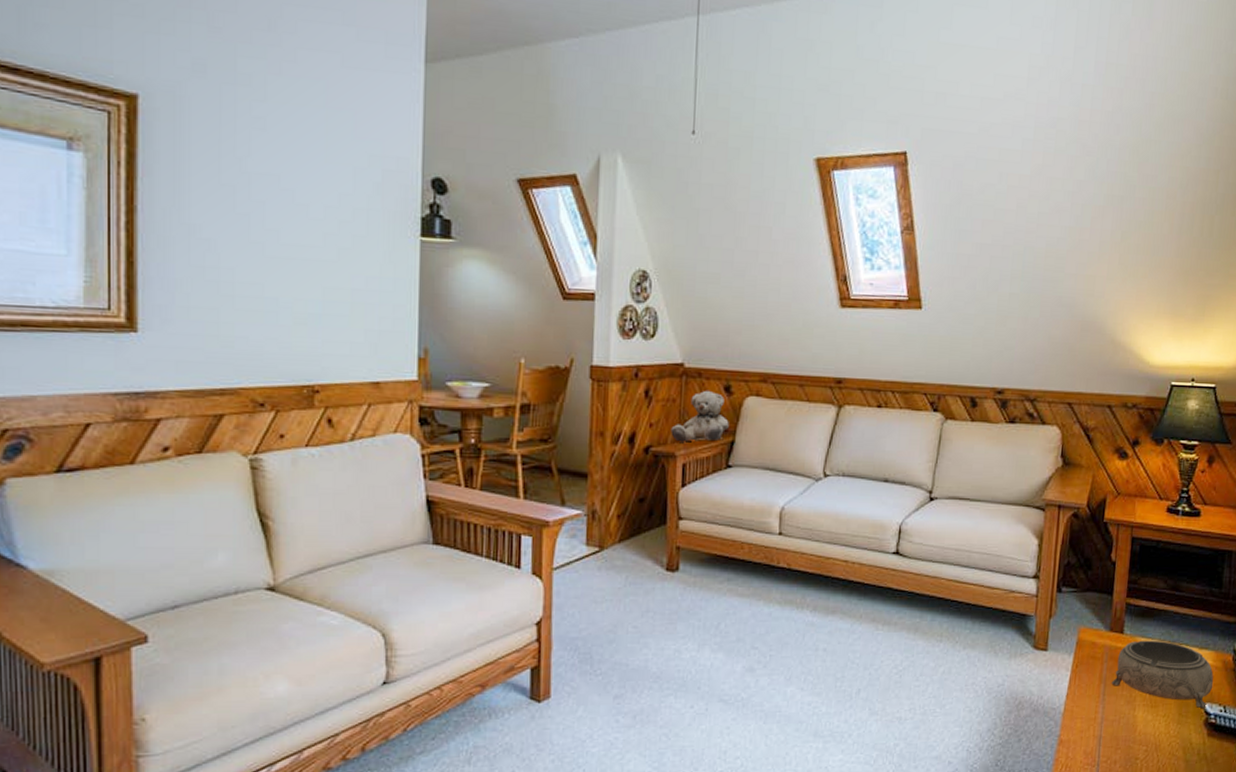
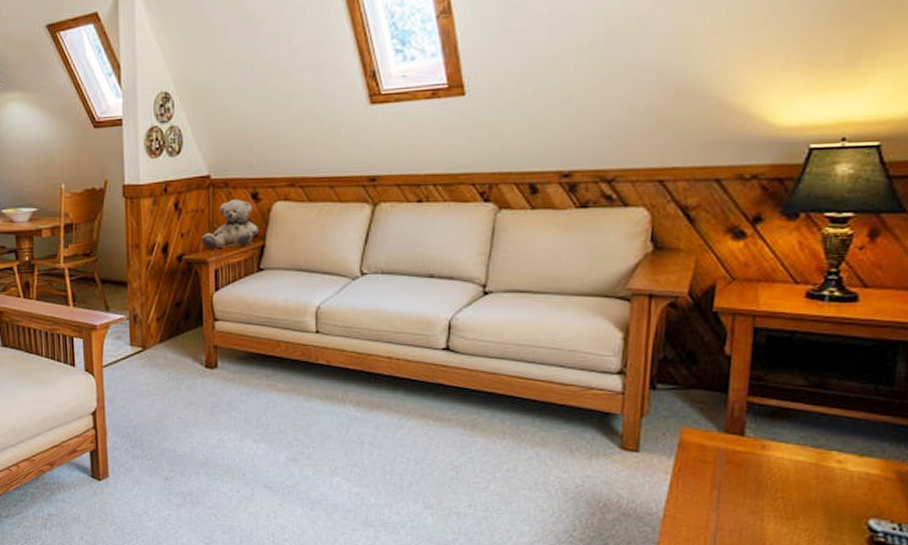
decorative bowl: present [1111,640,1214,709] -> none [728,444,882,525]

